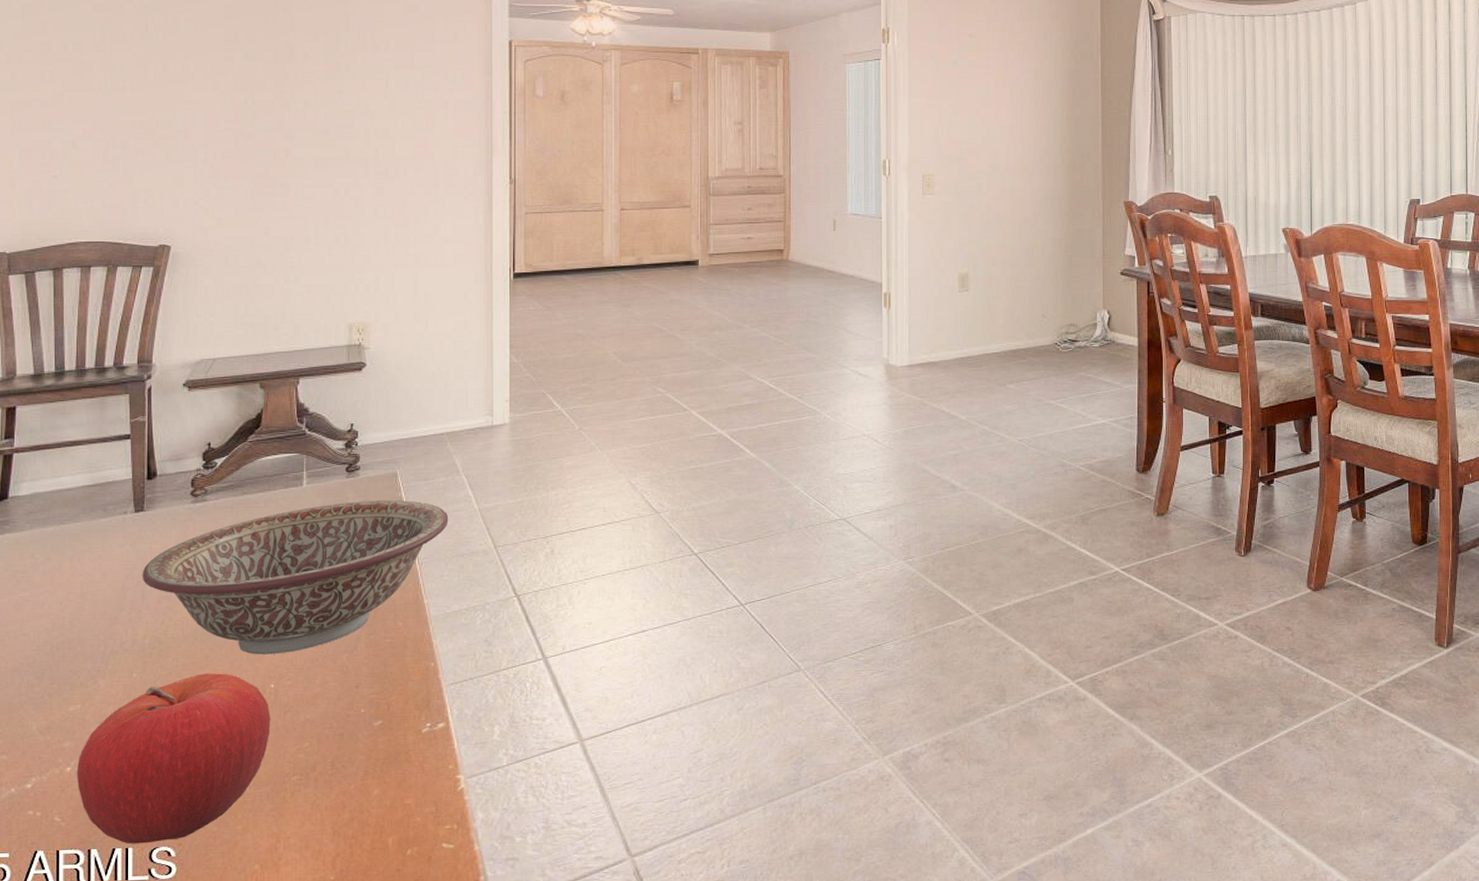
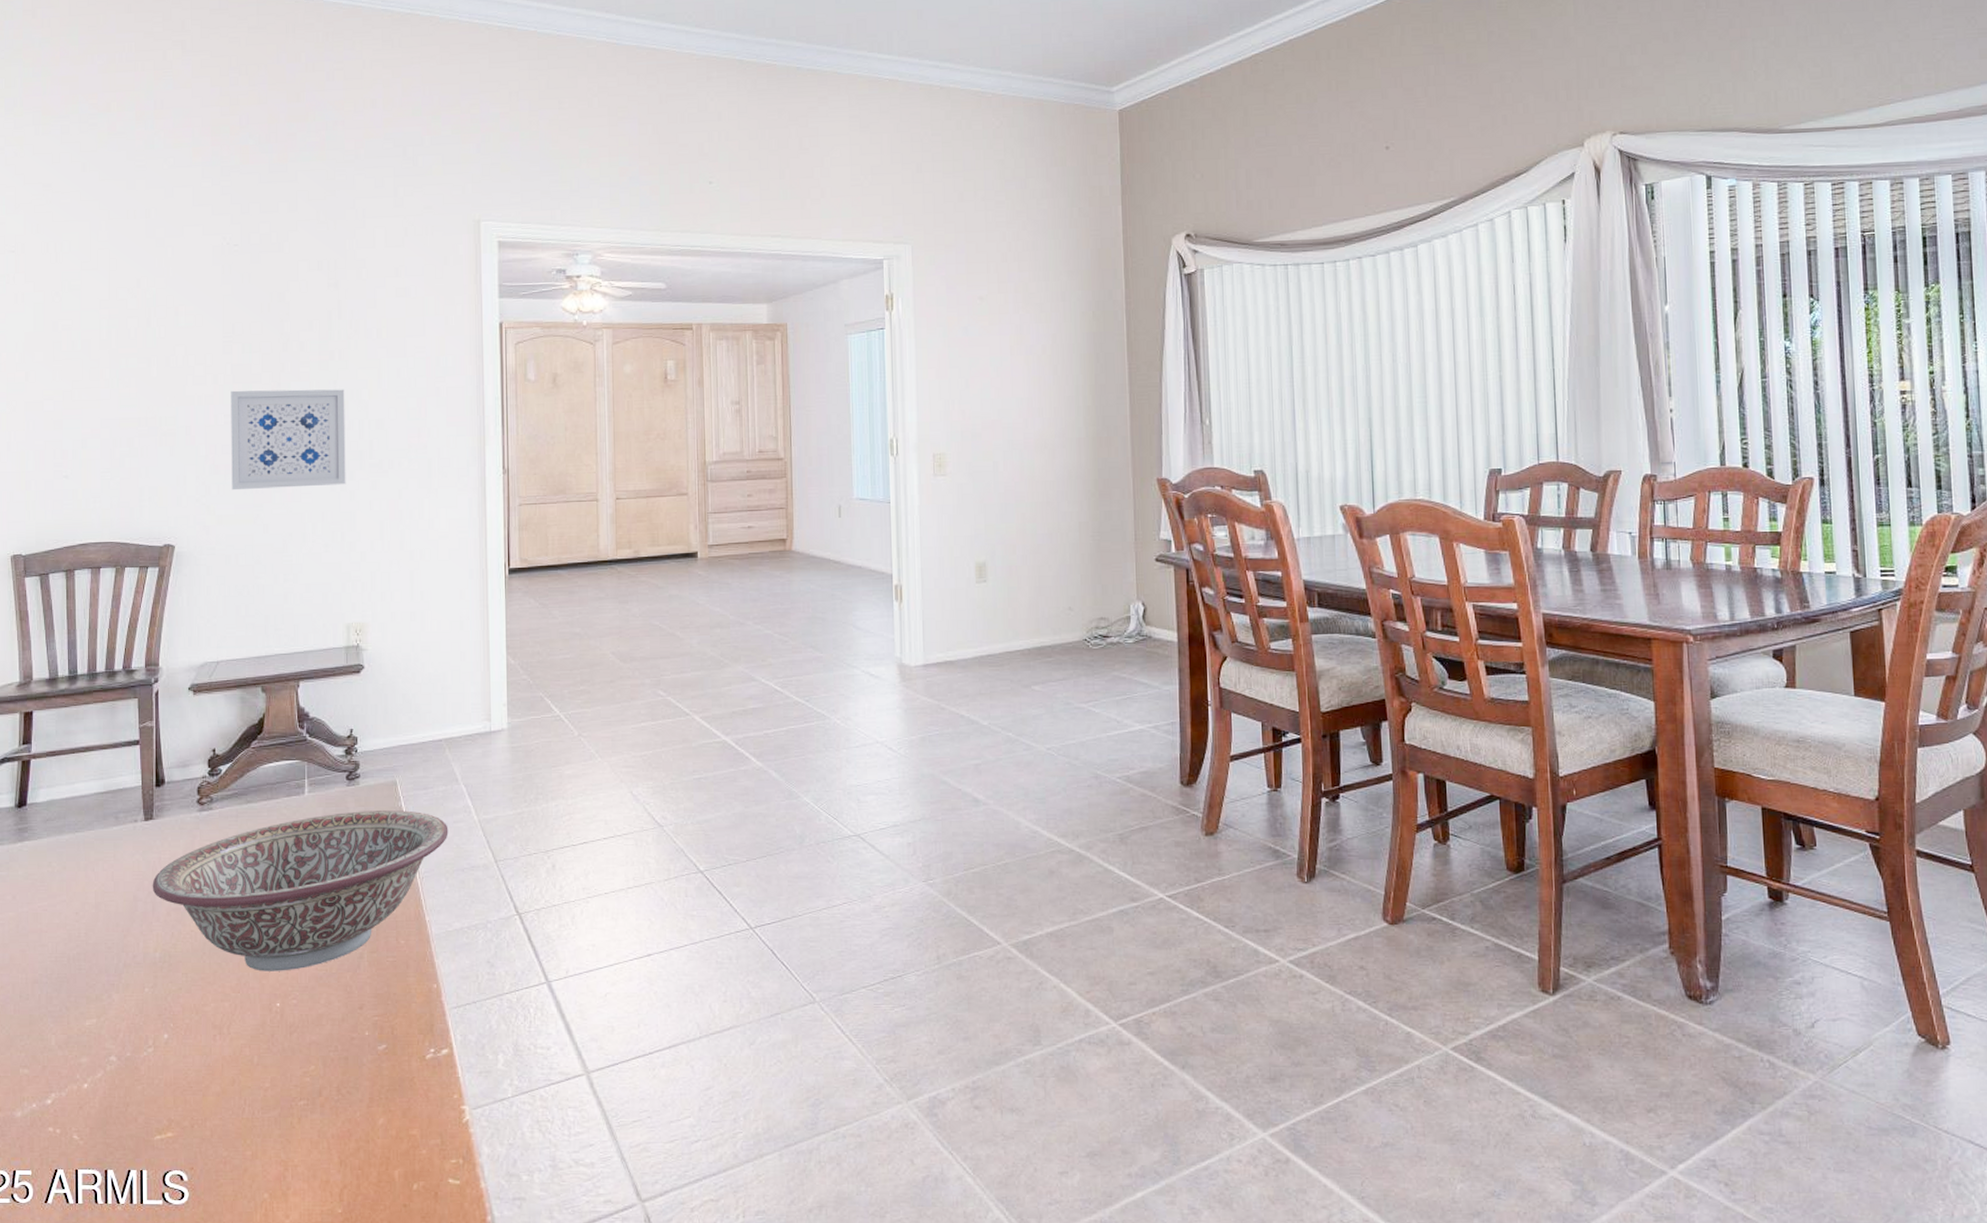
fruit: present [76,673,271,844] -> none [93,990,277,1166]
wall art: none [232,97,351,194] -> present [230,389,346,491]

